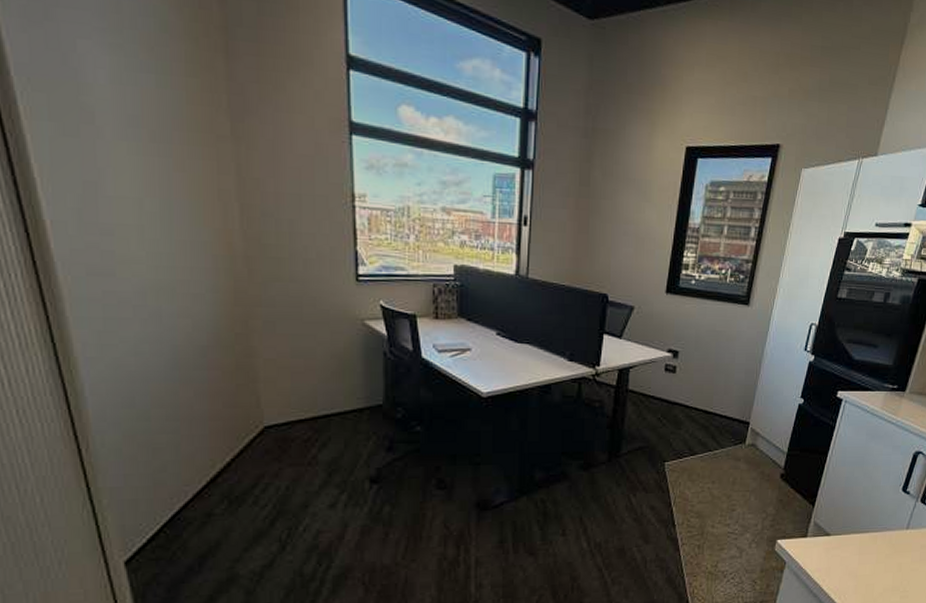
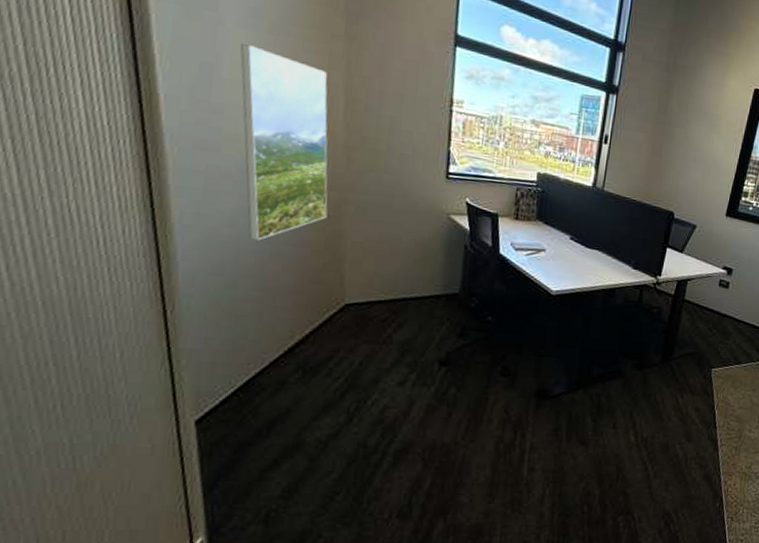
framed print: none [124,157,235,367] -> present [240,44,328,241]

